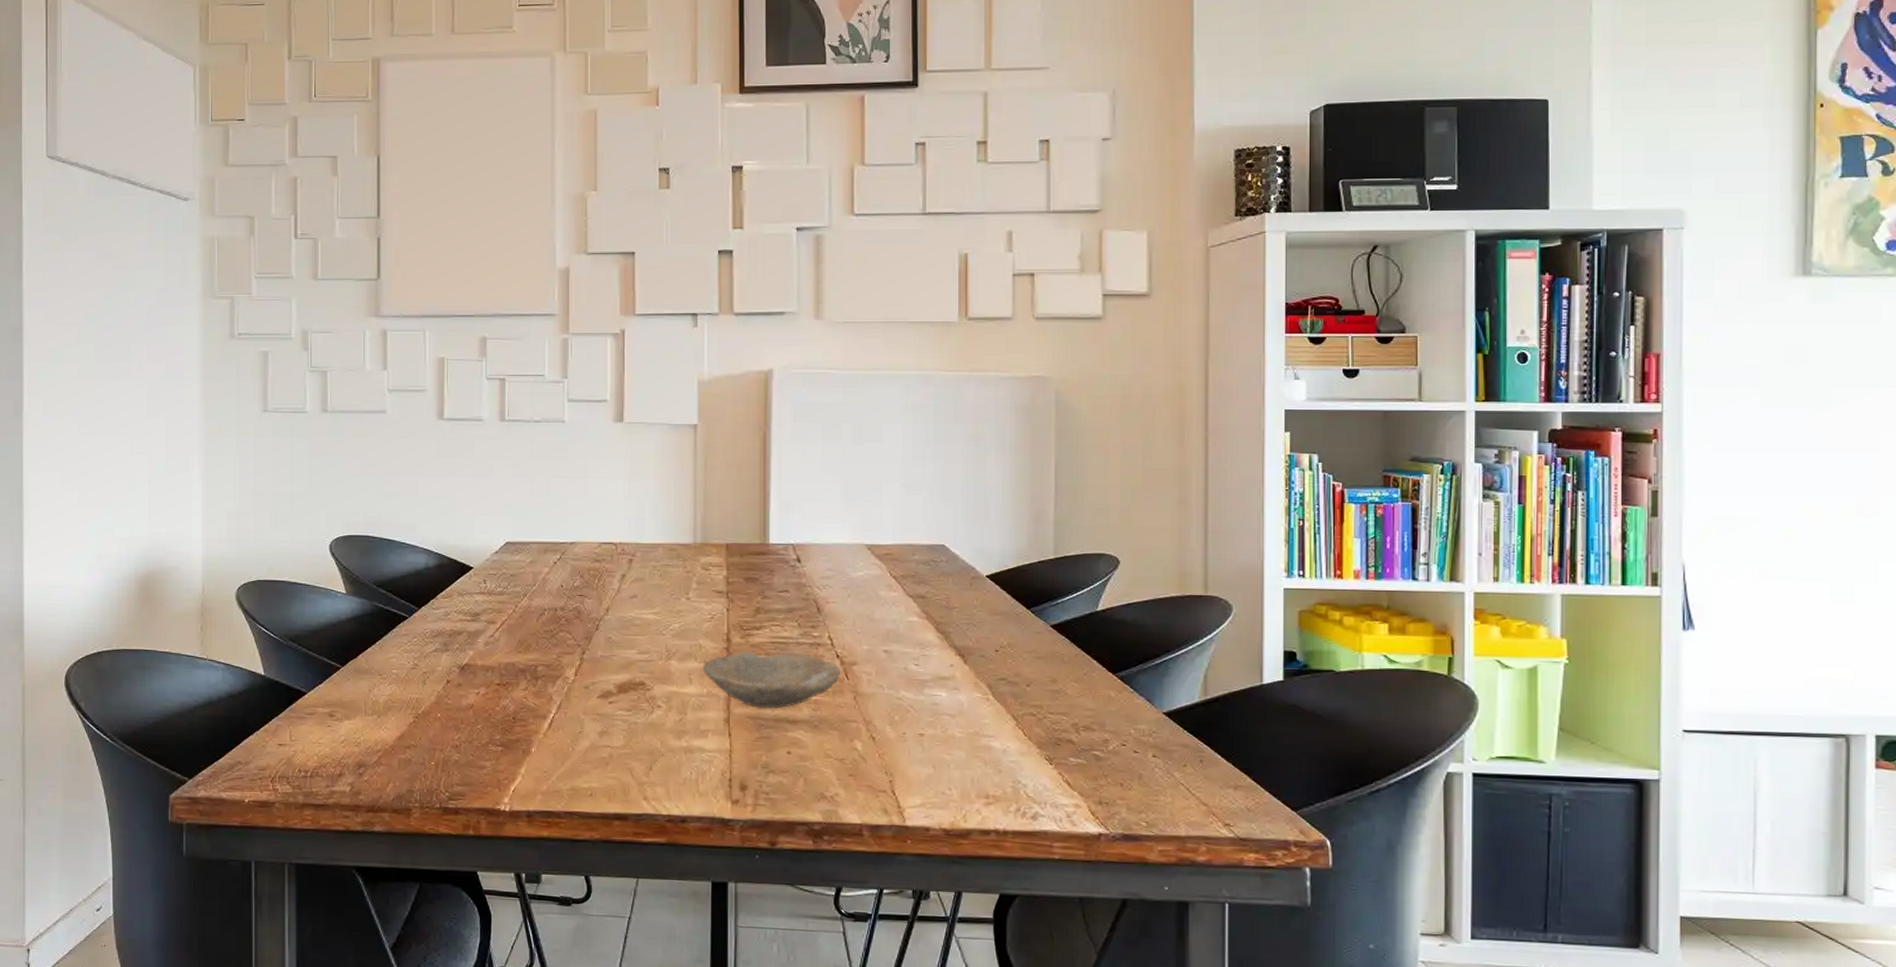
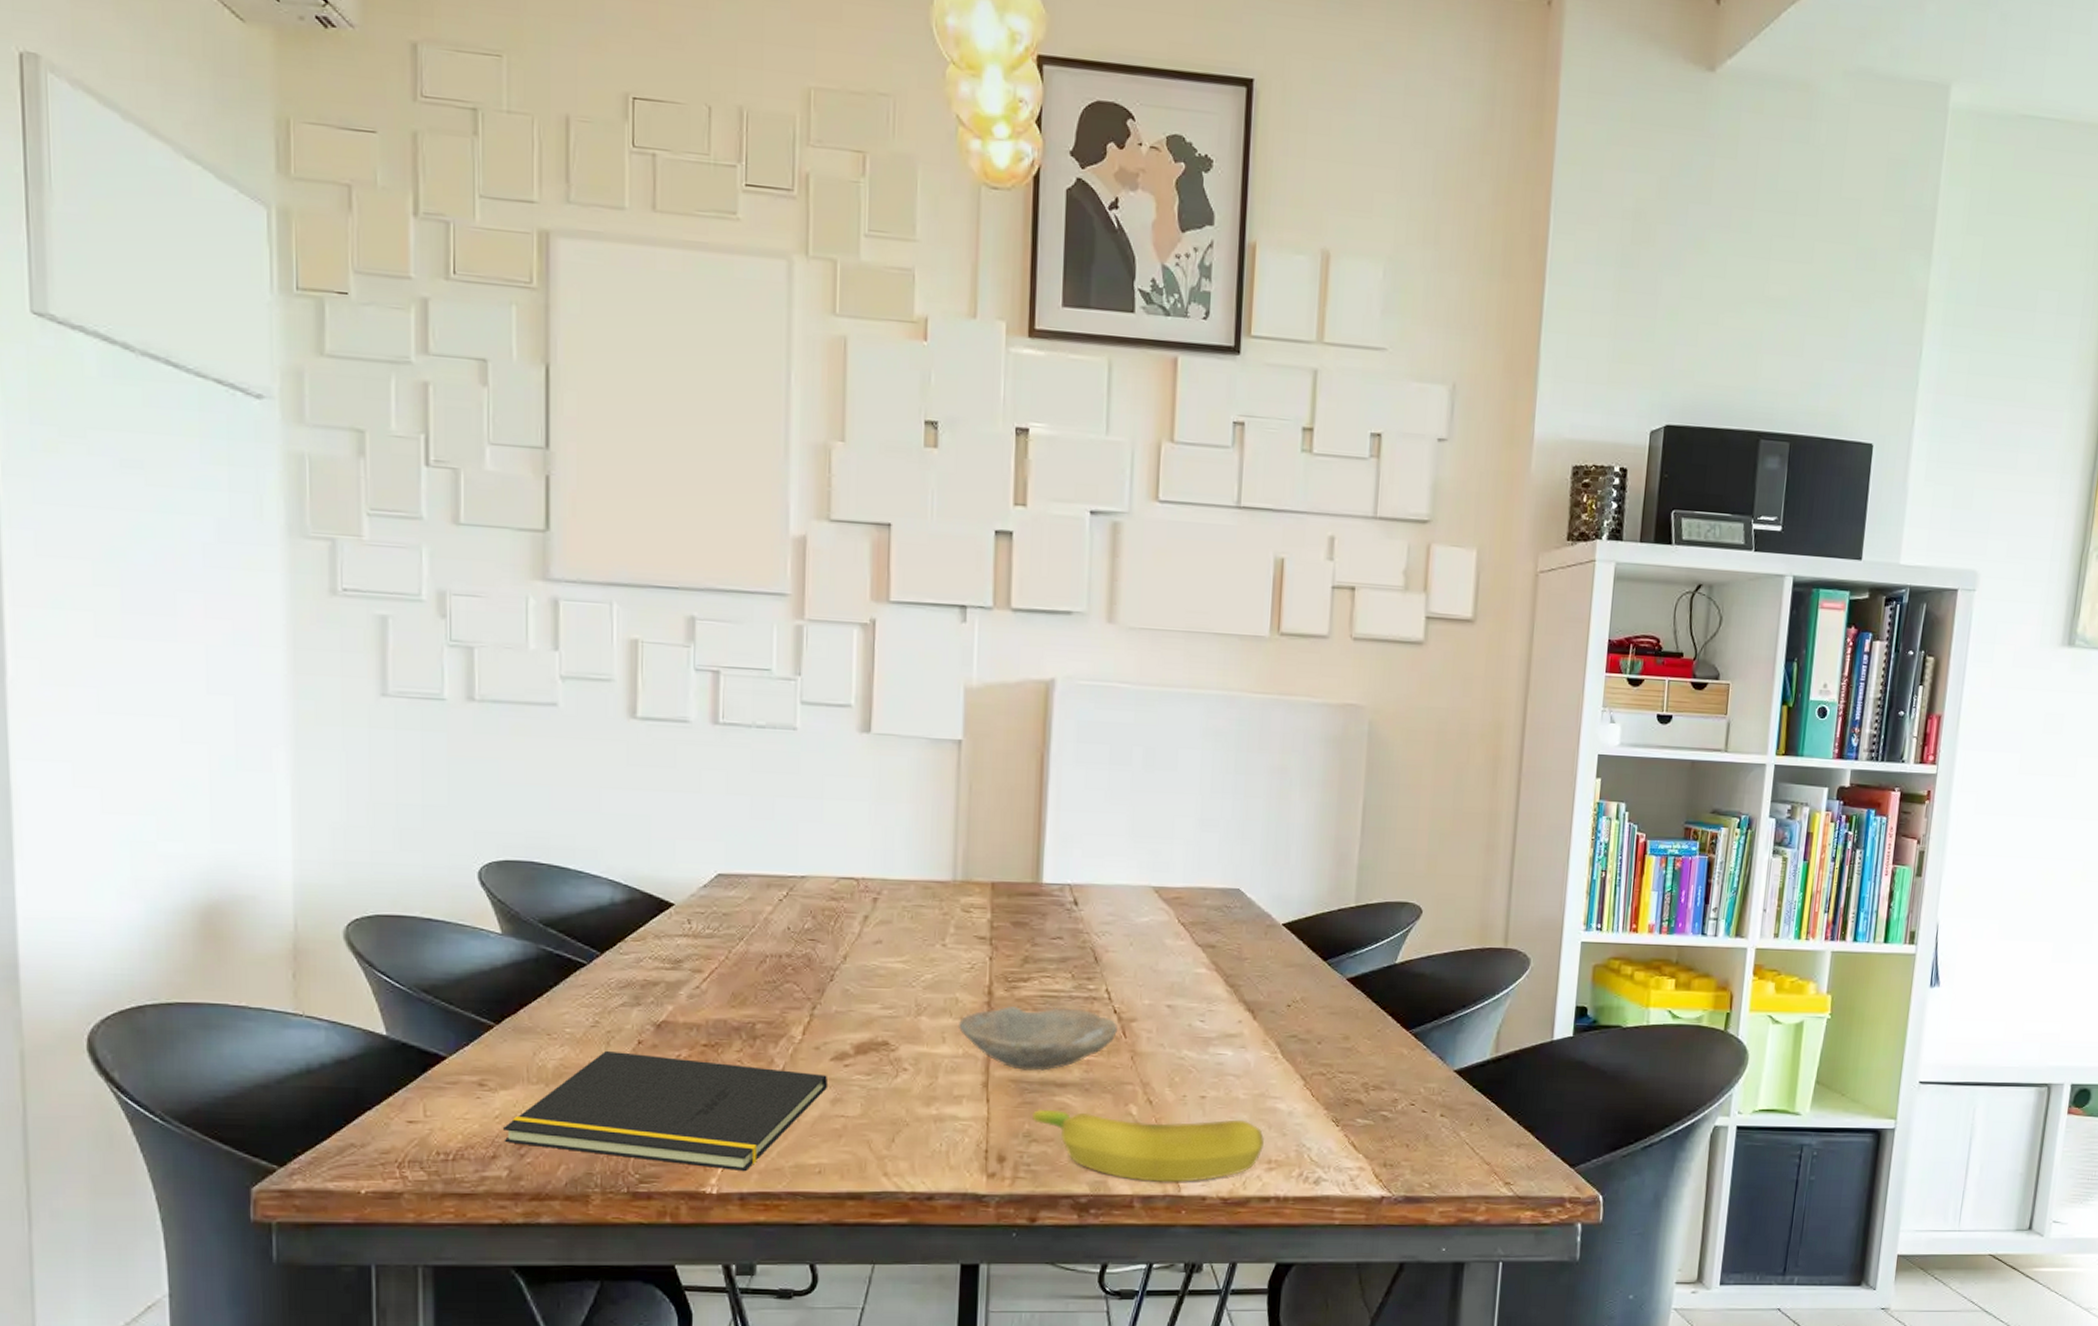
notepad: none [346,688,597,793] -> present [502,1050,829,1172]
banana: none [769,743,981,814] -> present [1033,1109,1264,1182]

